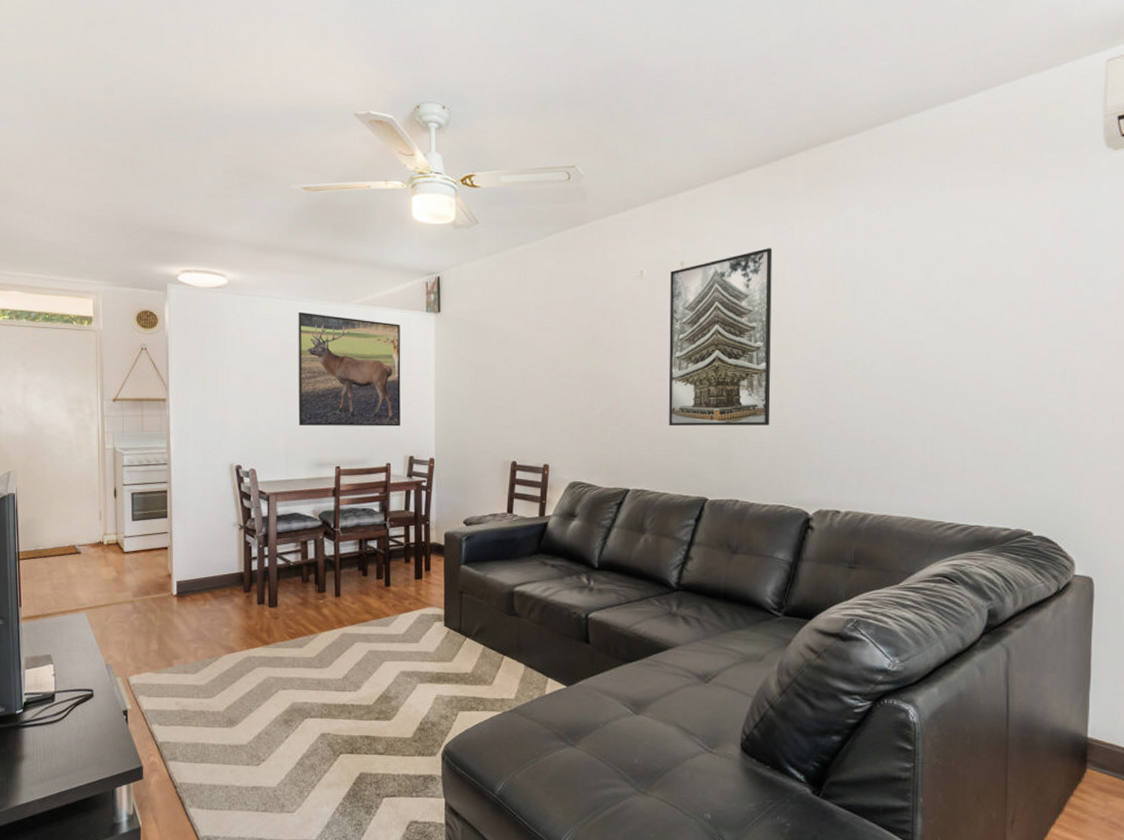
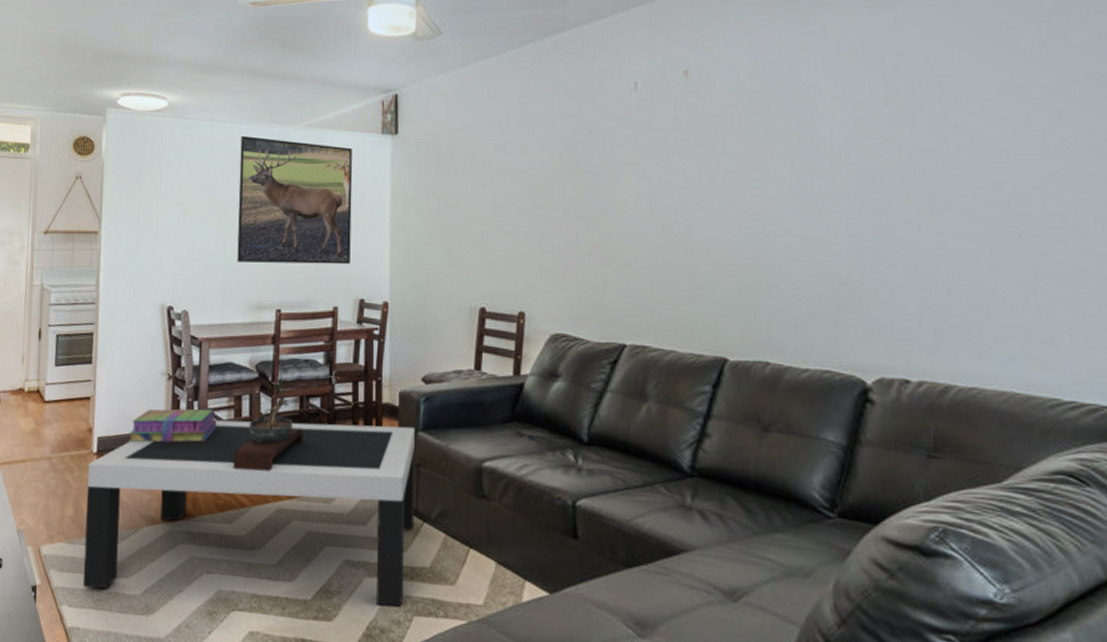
coffee table: none [169,561,459,709] -> present [82,419,415,607]
stack of books: none [206,553,286,585] -> present [128,408,217,443]
bonsai tree: none [302,523,364,604] -> present [233,376,304,471]
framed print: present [668,248,773,427] -> none [672,51,808,269]

